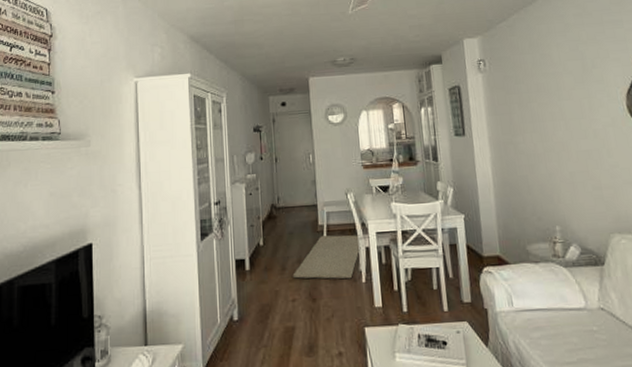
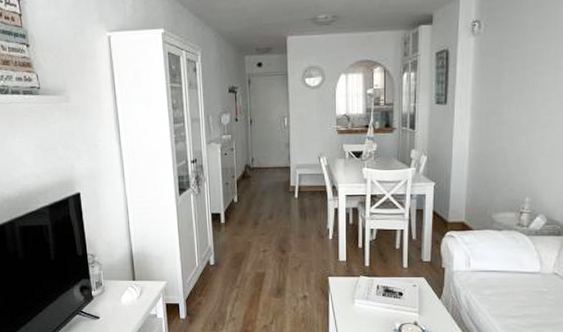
rug: present [292,235,361,279] -> none [264,196,330,236]

